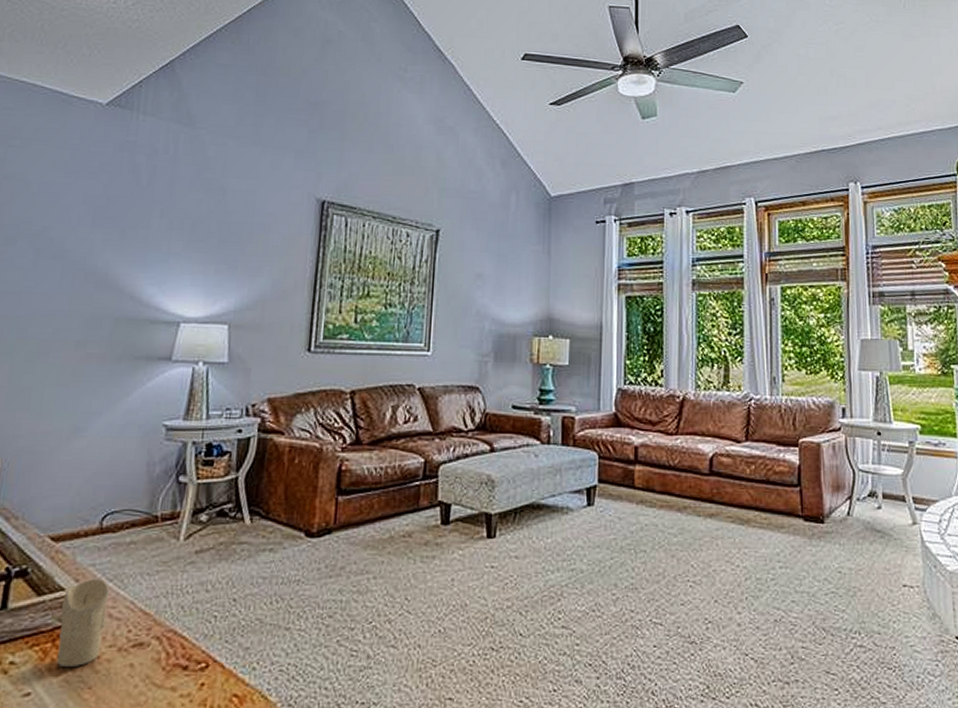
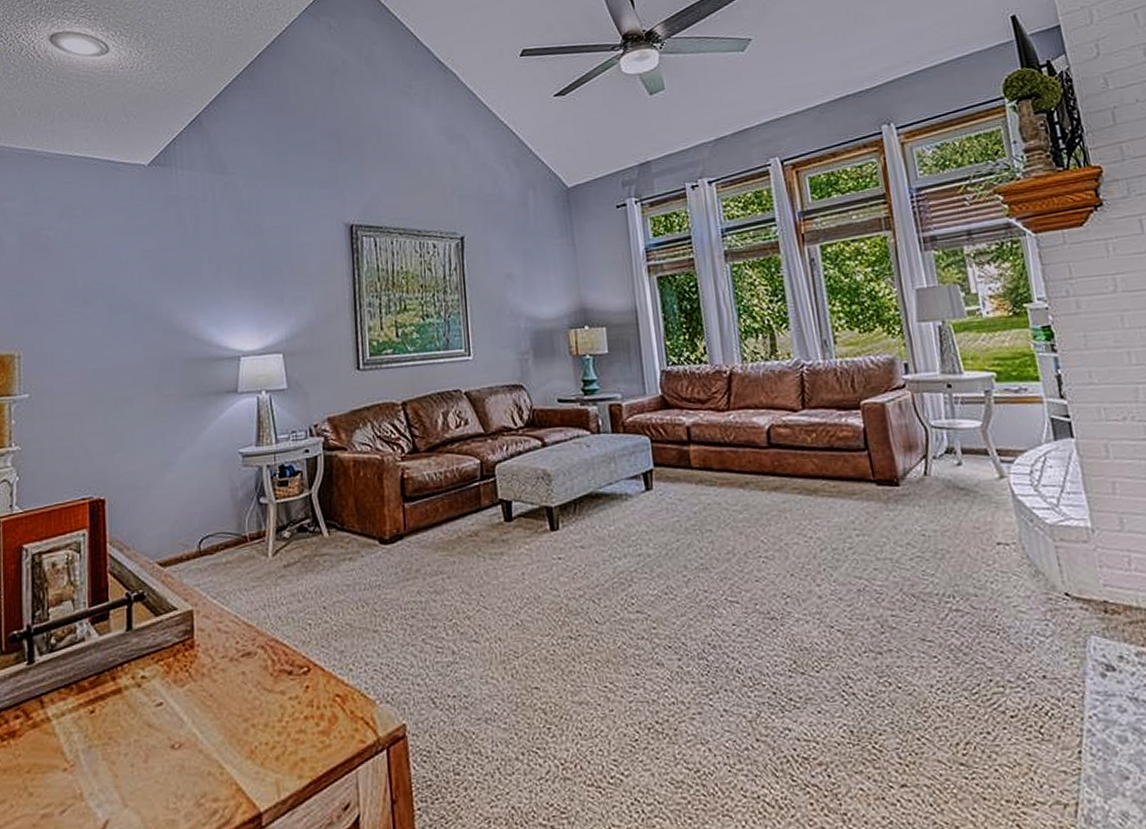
candle: present [57,578,109,668] -> none [176,597,217,679]

